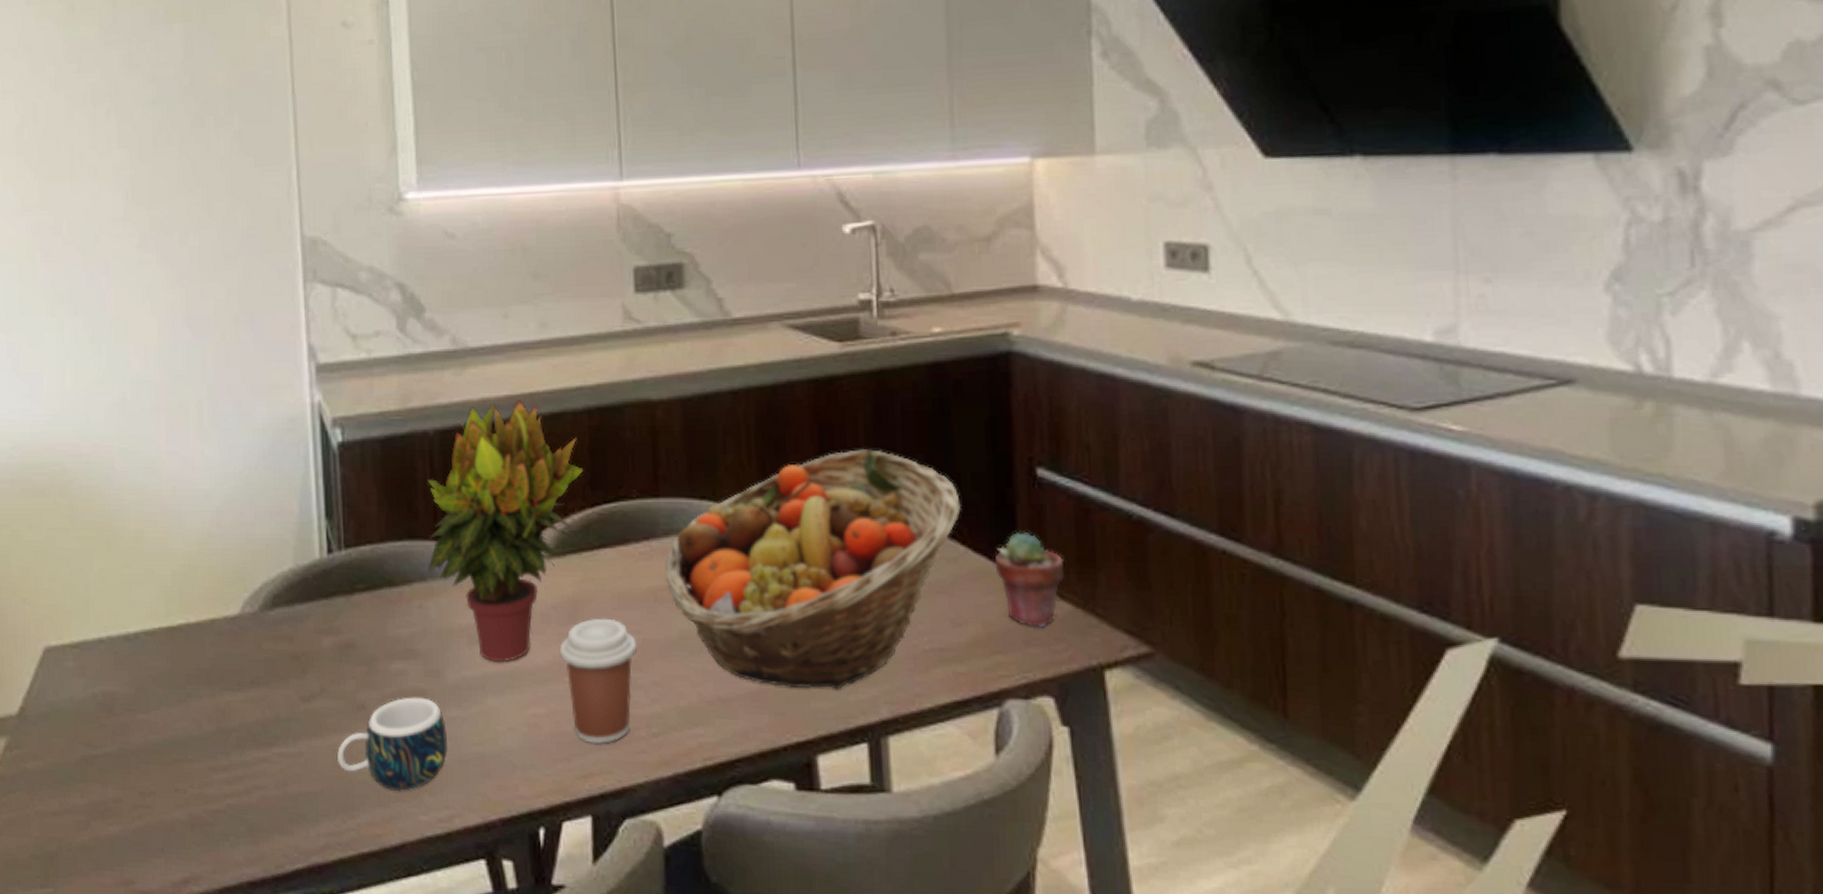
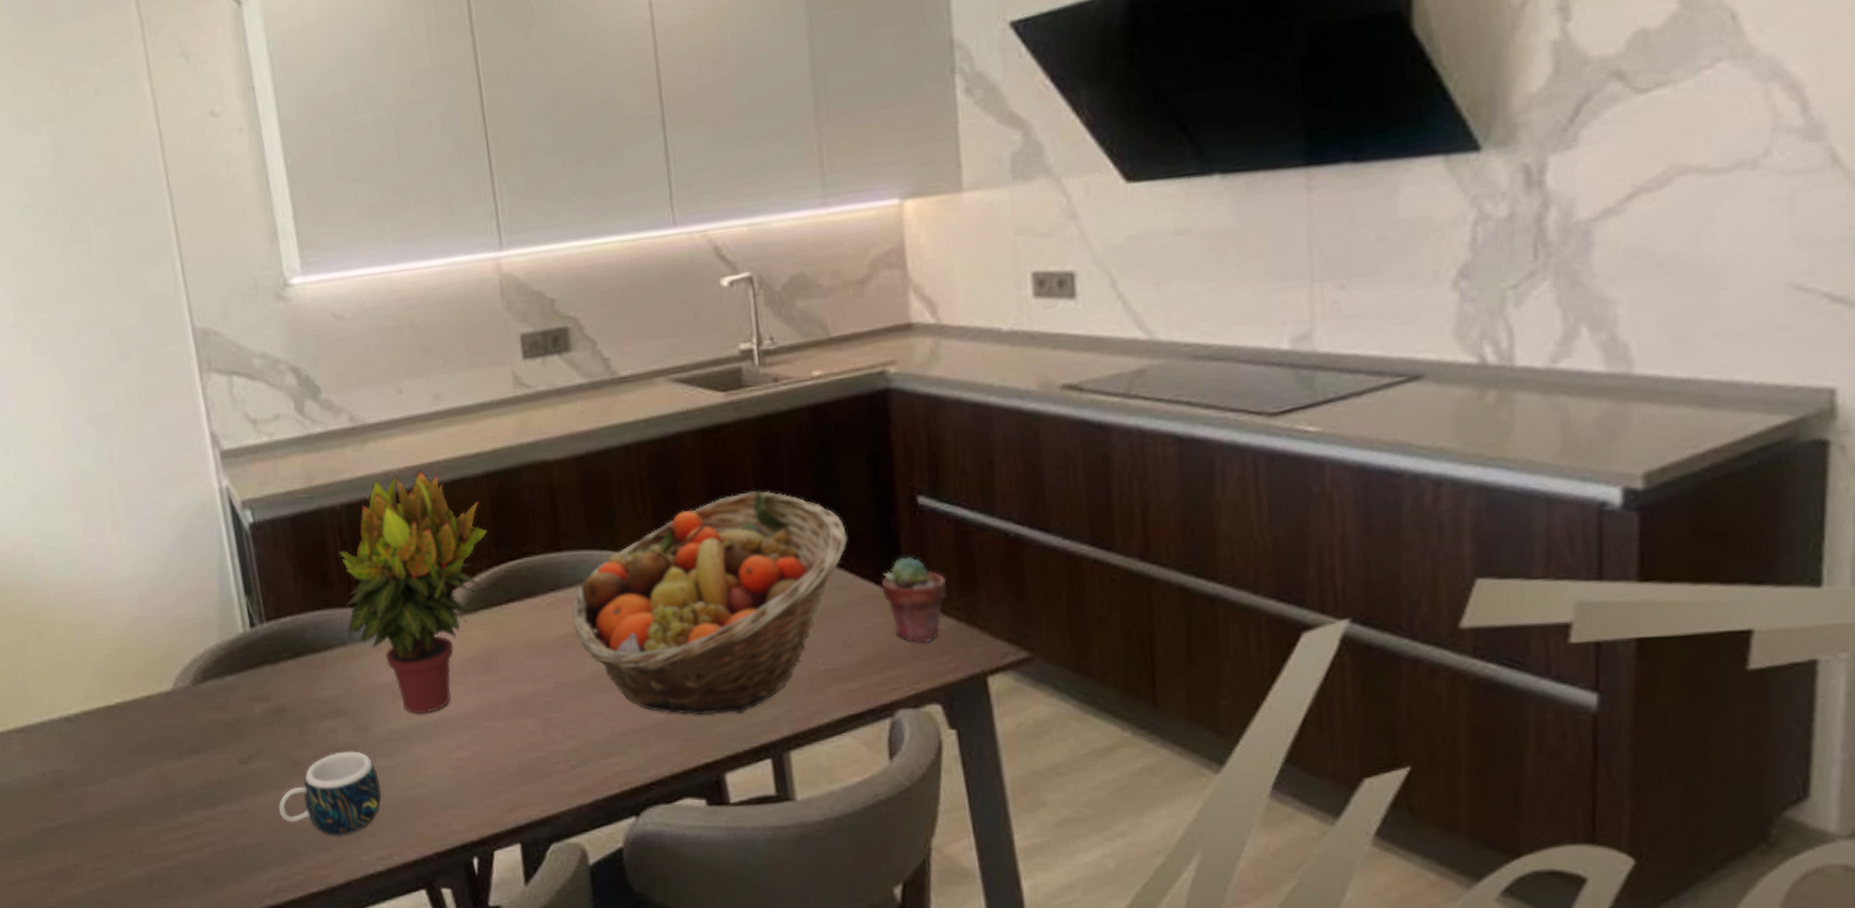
coffee cup: present [559,618,637,745] -> none [477,666,551,780]

